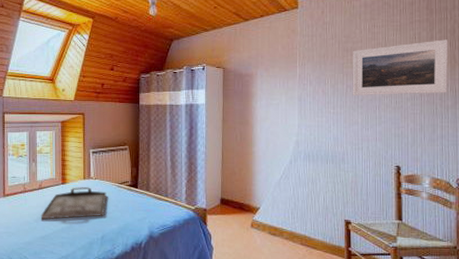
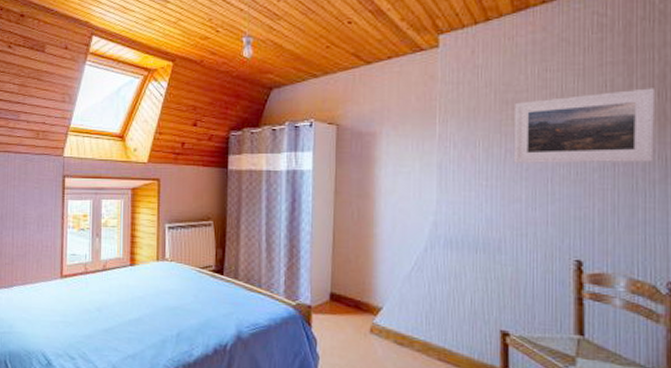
serving tray: present [40,187,107,220] -> none [104,270,185,309]

